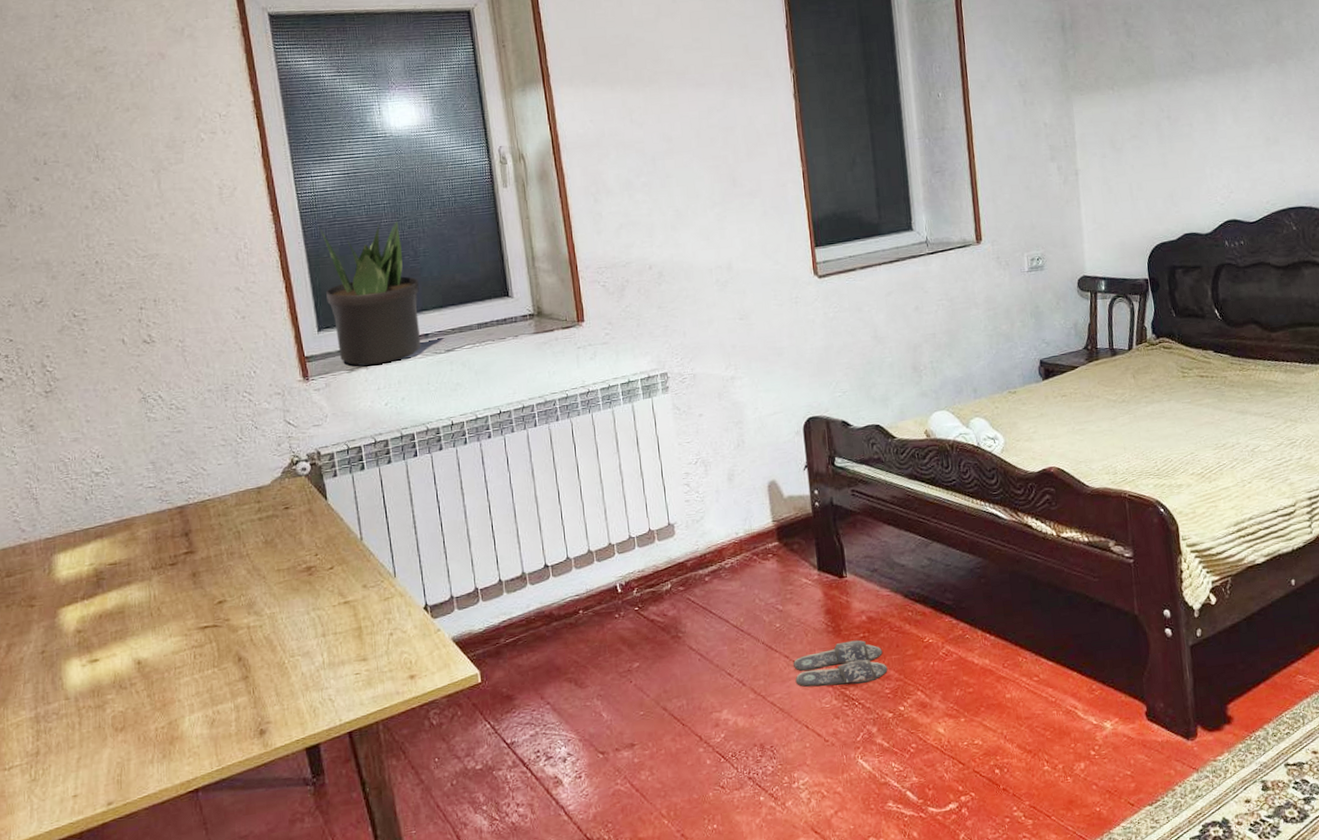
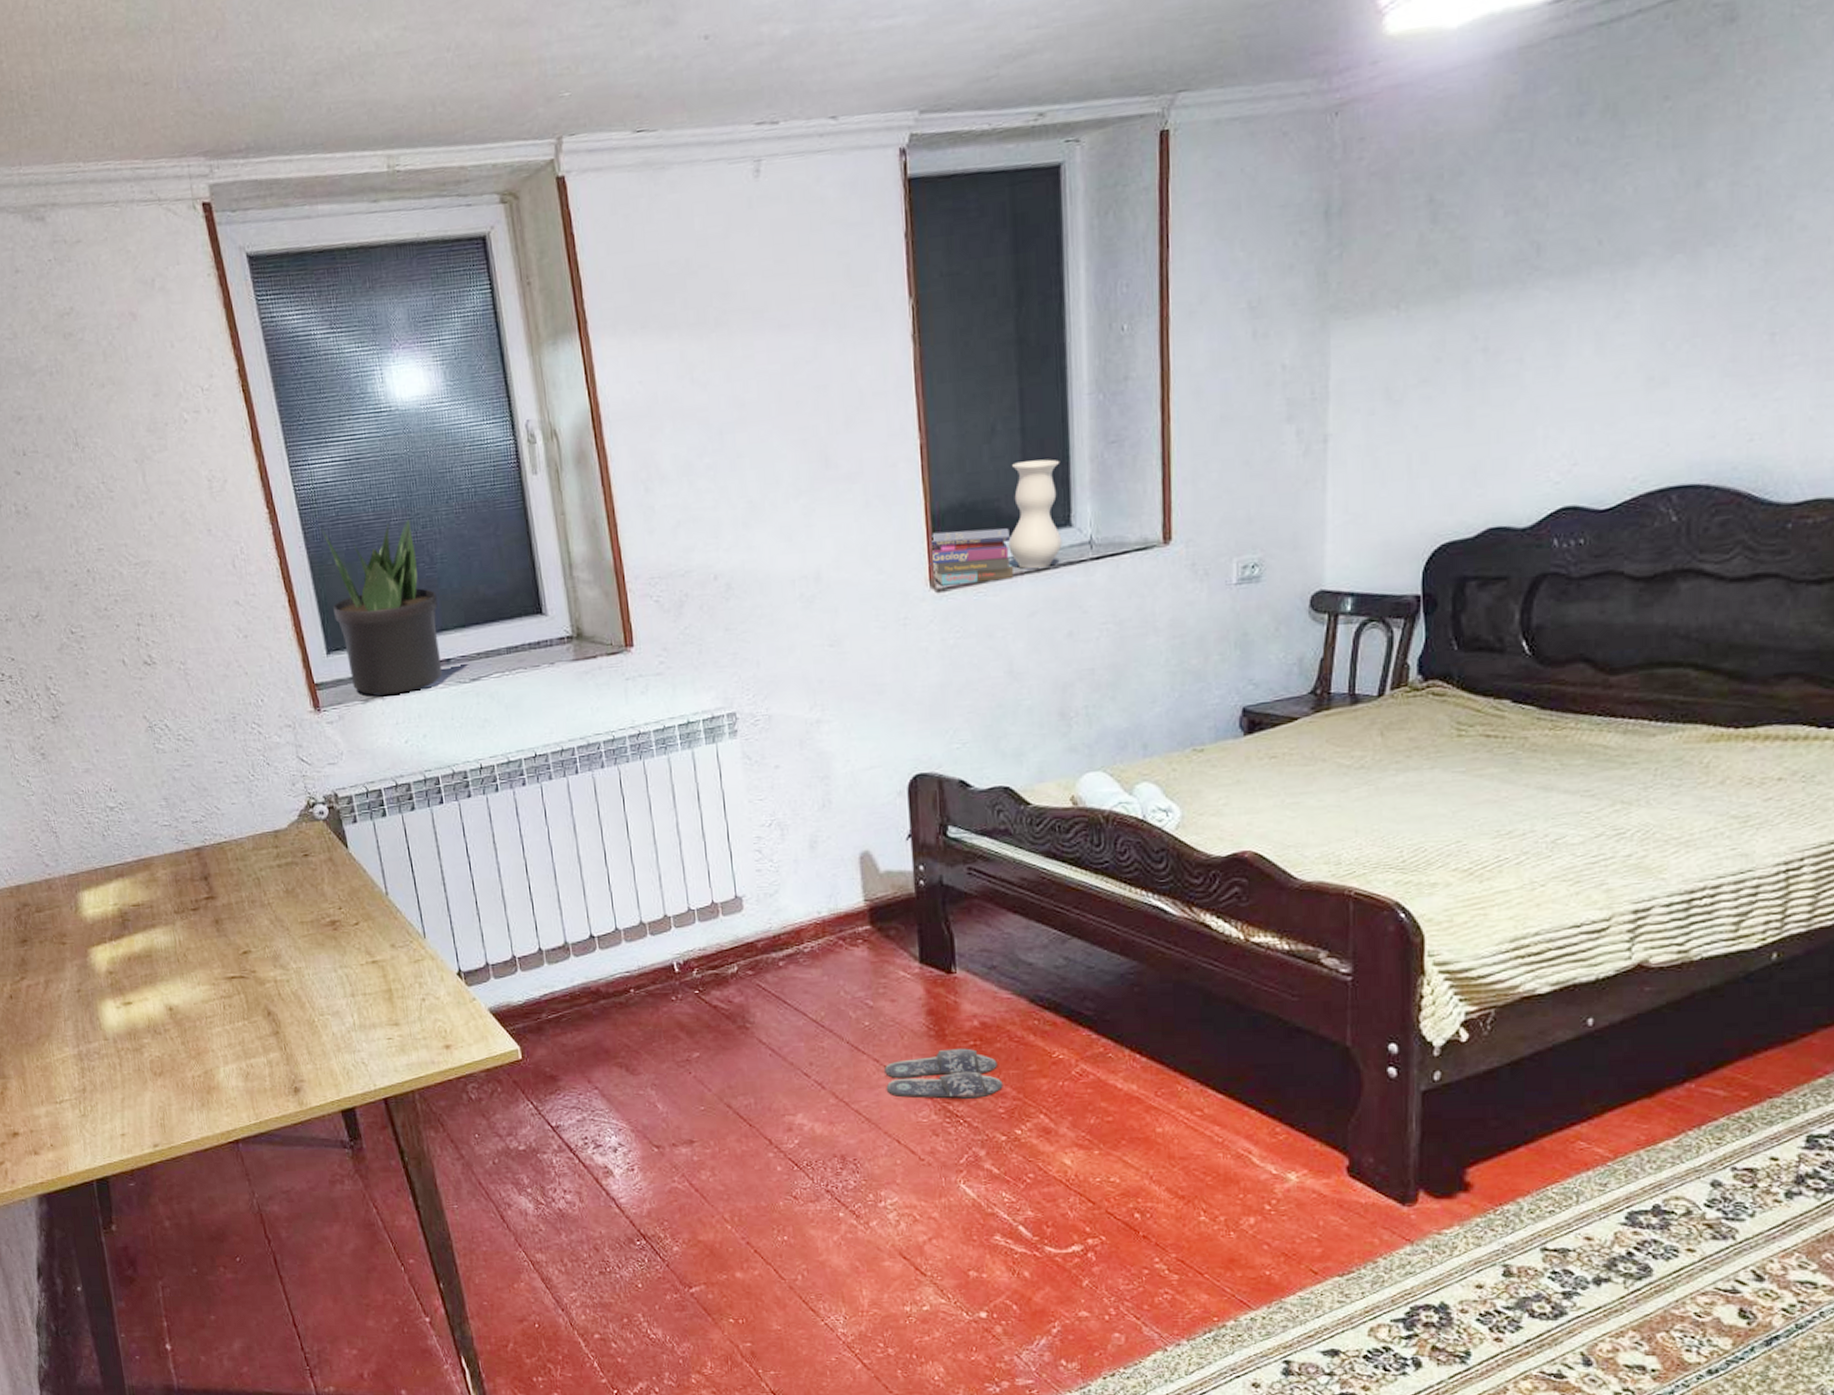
books: none [813,231,874,273] -> present [930,528,1013,586]
vase: none [869,183,907,262] -> present [1008,459,1063,570]

